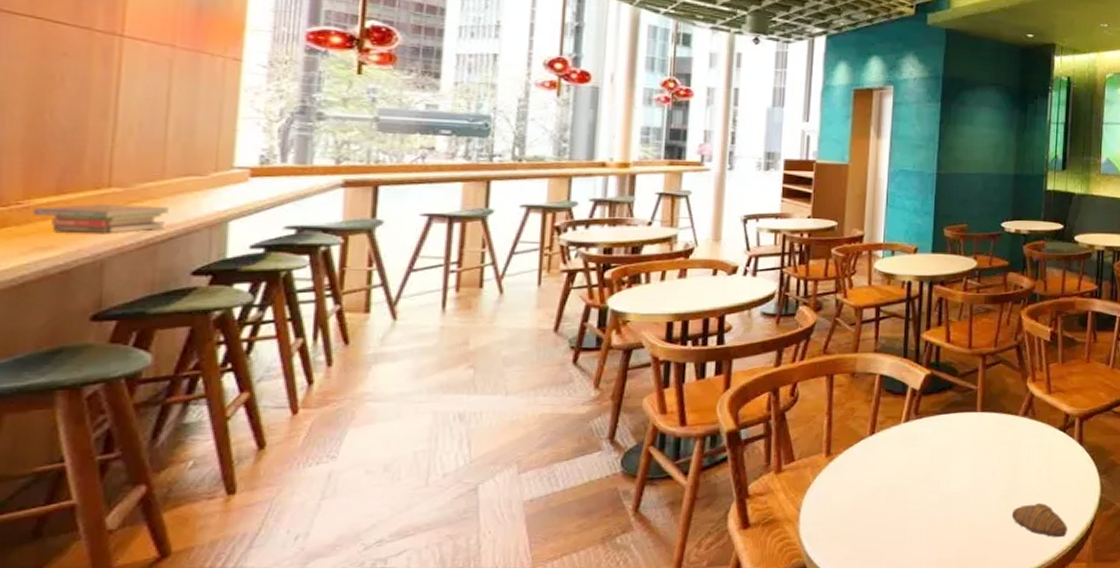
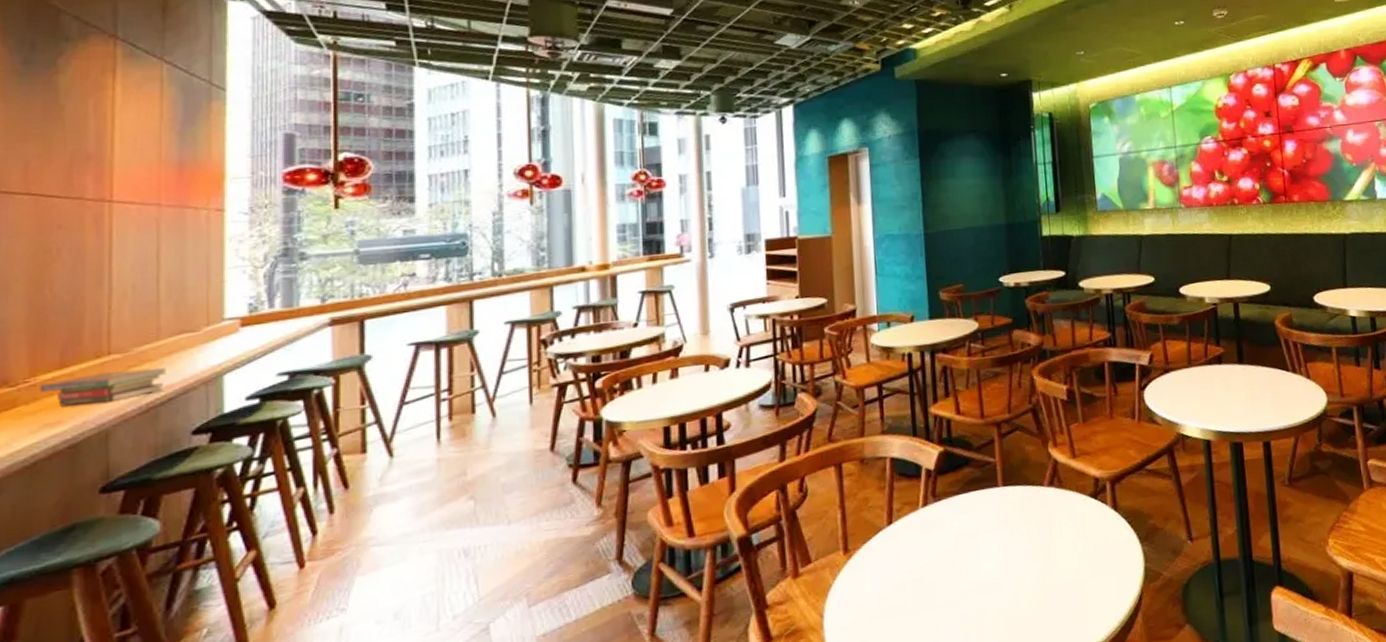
croissant: present [1011,502,1067,538] -> none [1050,580,1114,619]

